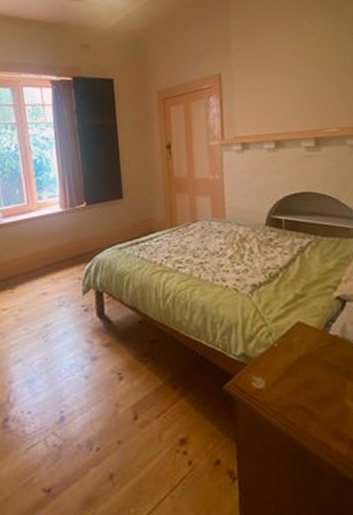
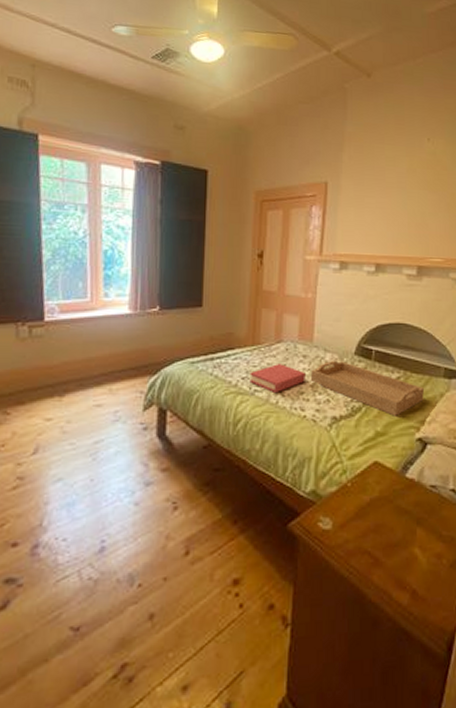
hardback book: none [172,241,223,269] -> present [249,364,305,394]
serving tray: none [227,232,337,279] -> present [310,360,425,416]

